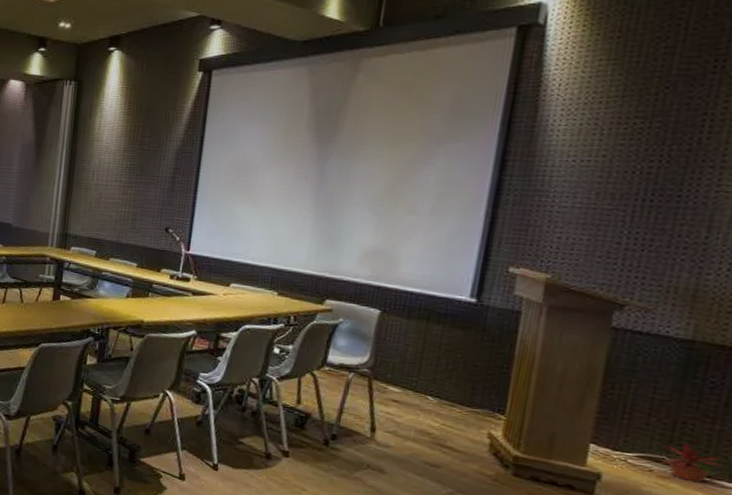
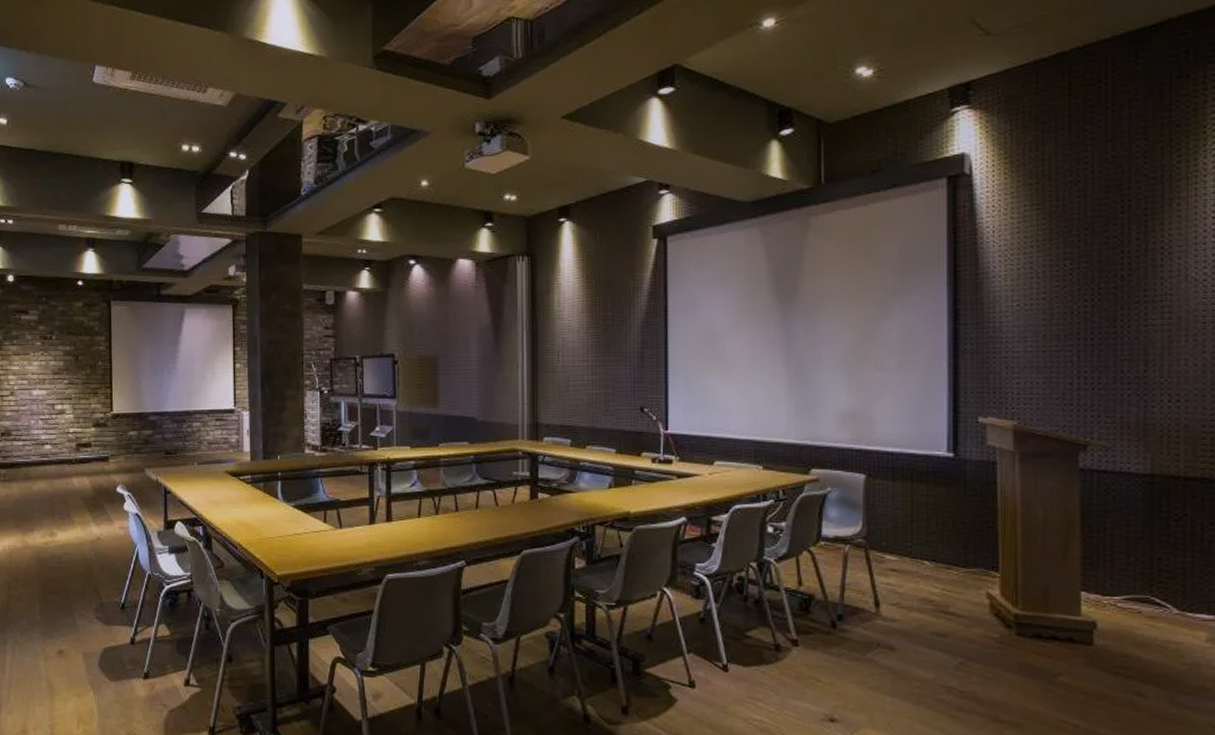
potted plant: present [660,442,723,483] -> none [1146,579,1200,619]

